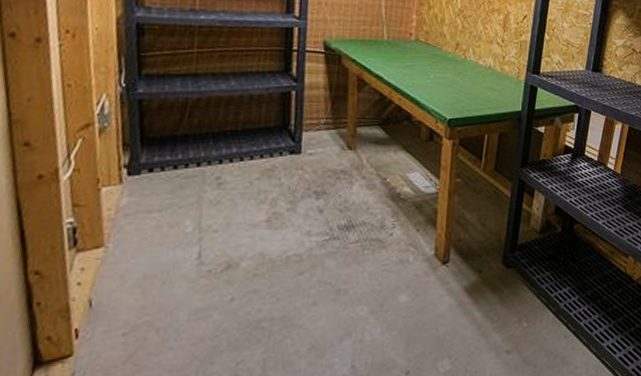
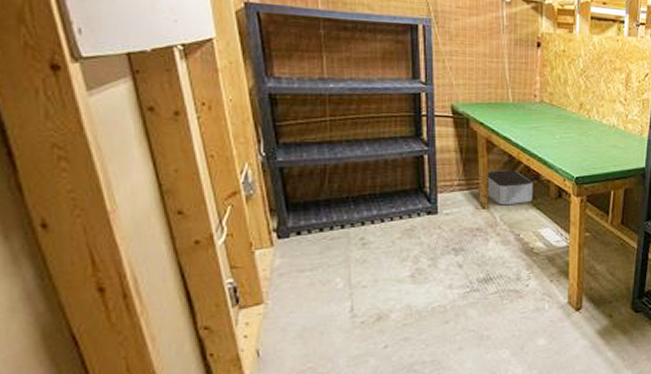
storage bin: none [353,109,404,147] -> present [486,169,533,205]

